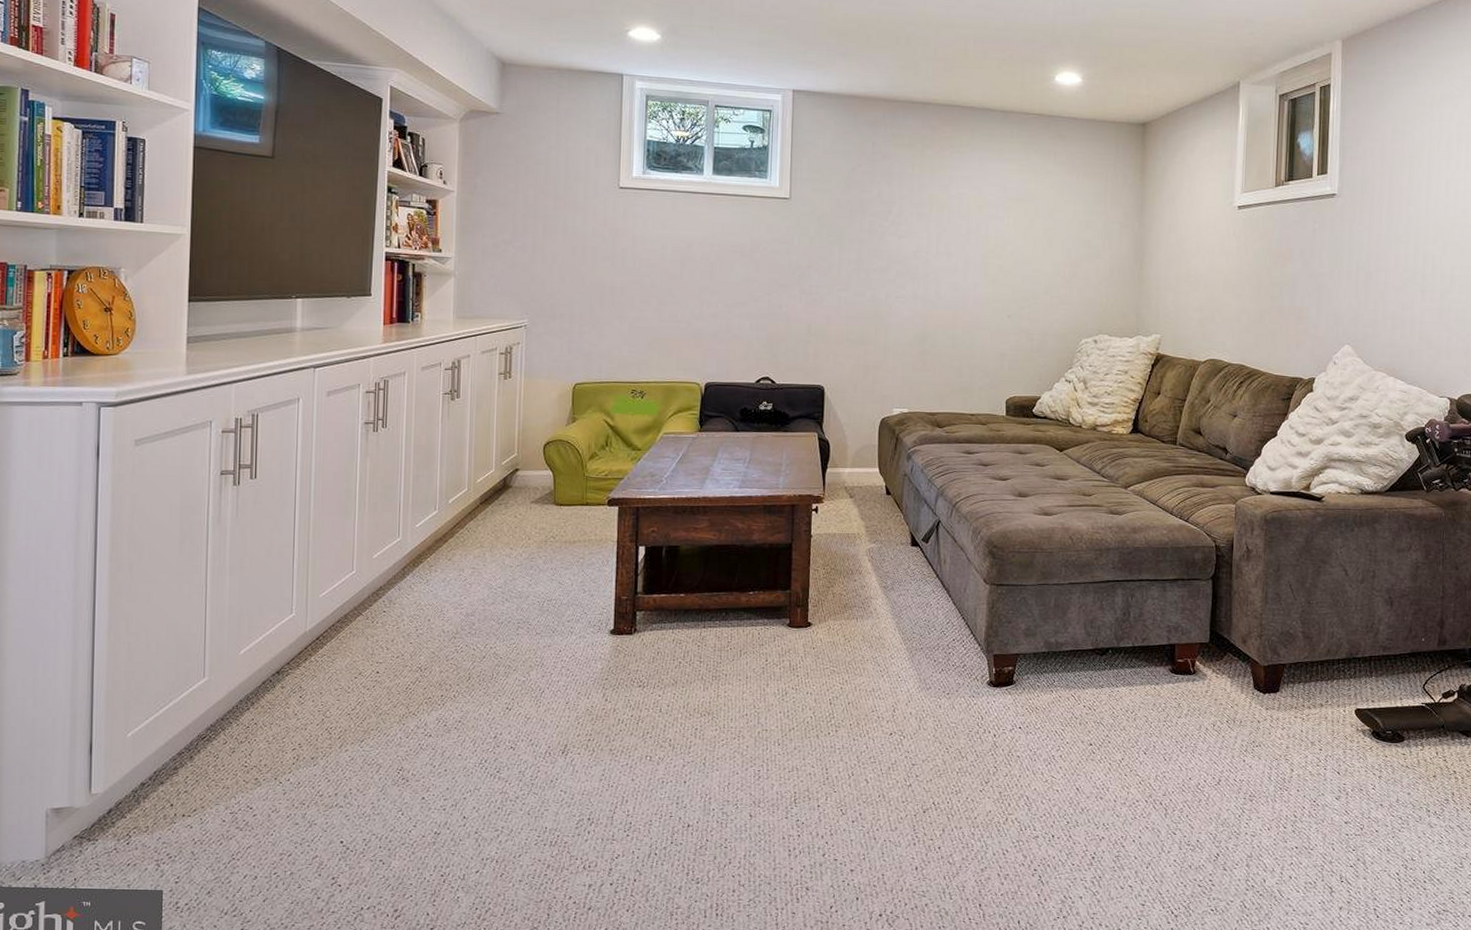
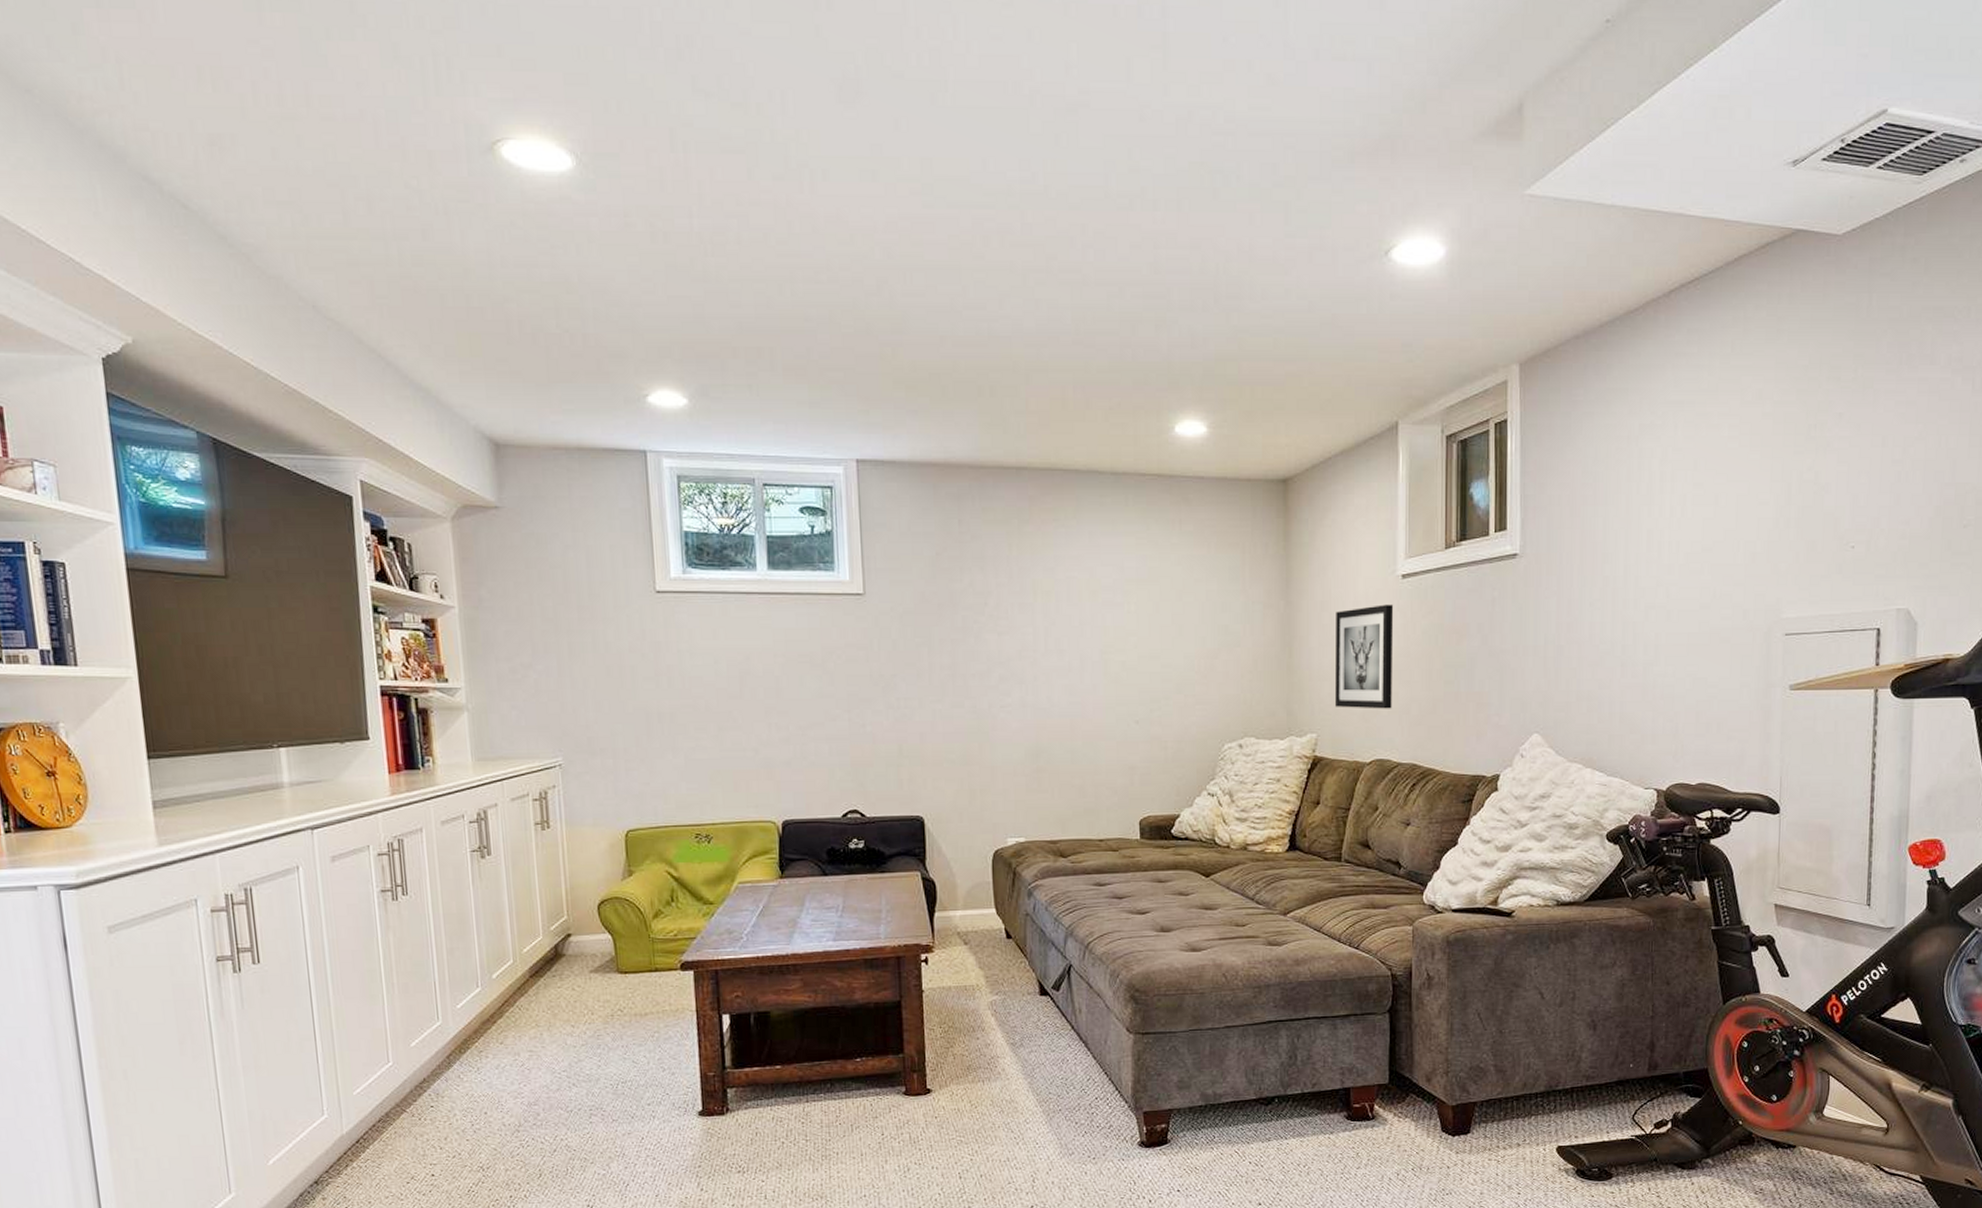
wall art: none [1176,230,1230,317] -> present [1334,604,1394,709]

